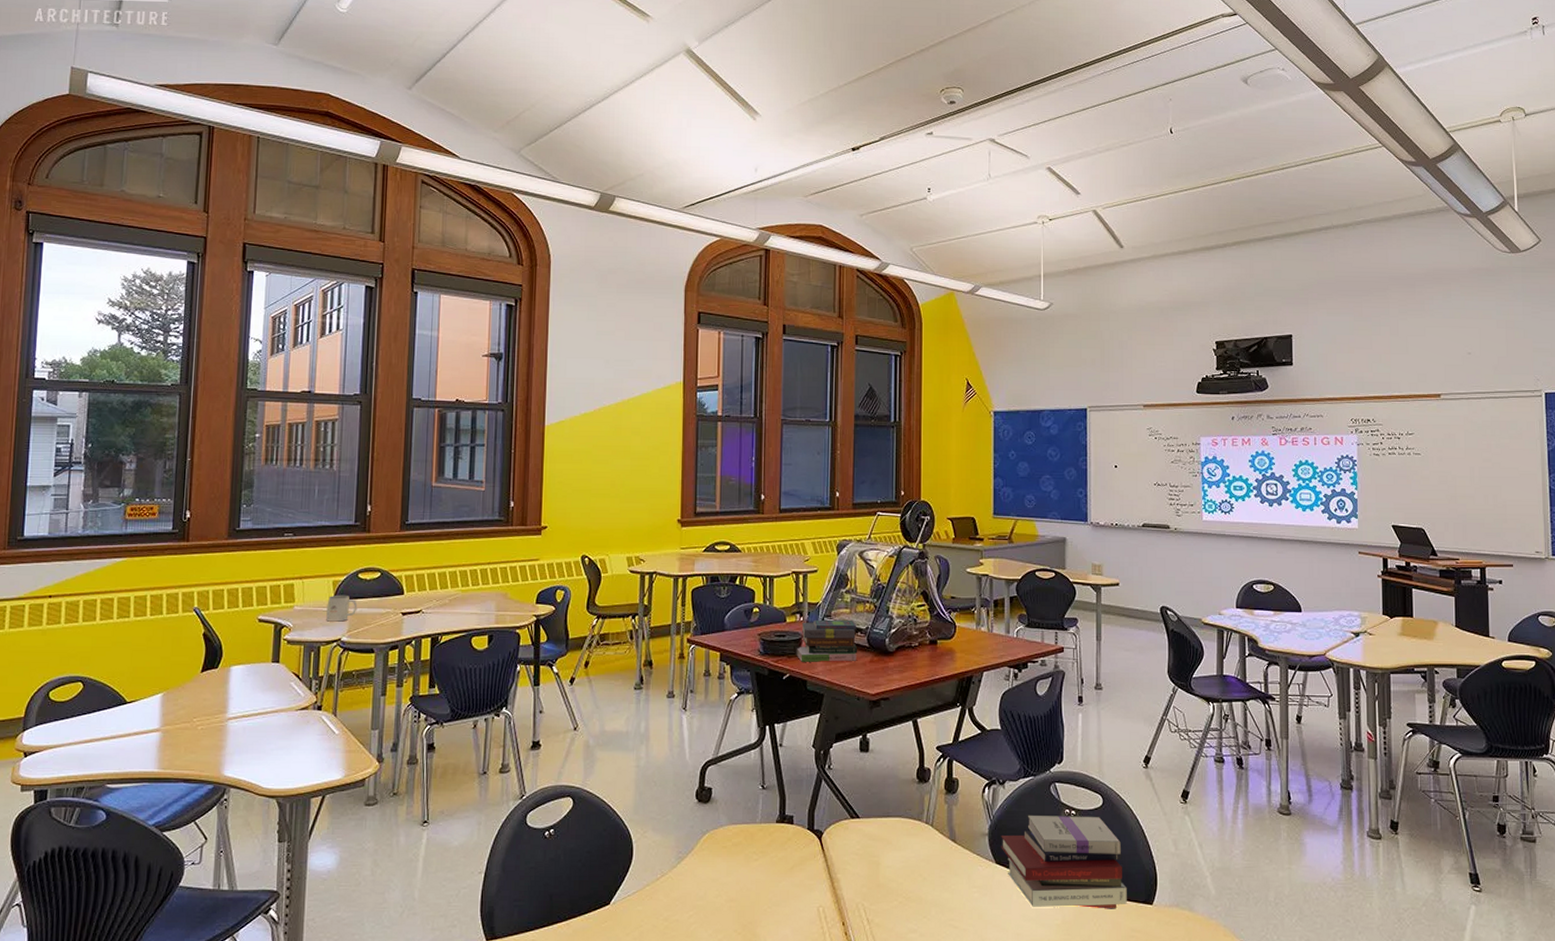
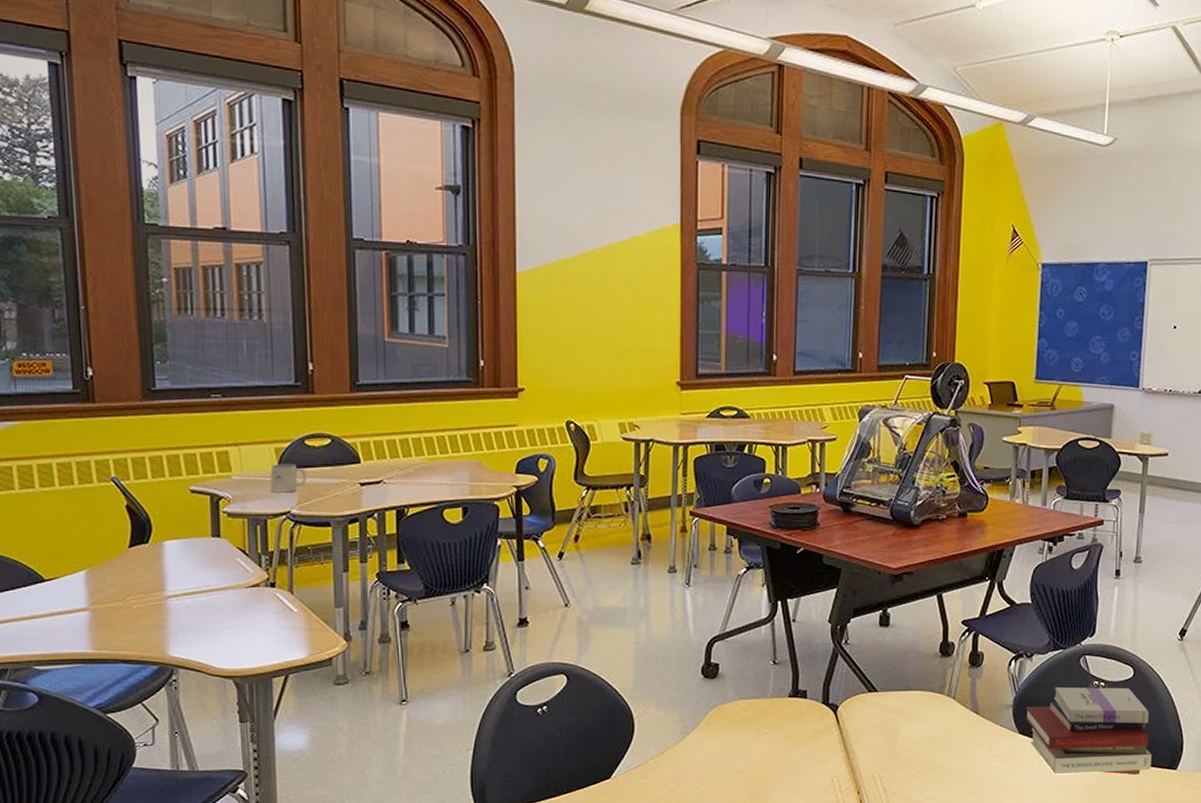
books: present [795,620,858,662] -> none [810,492,880,536]

